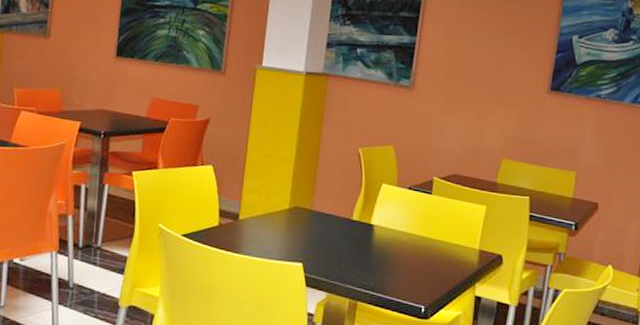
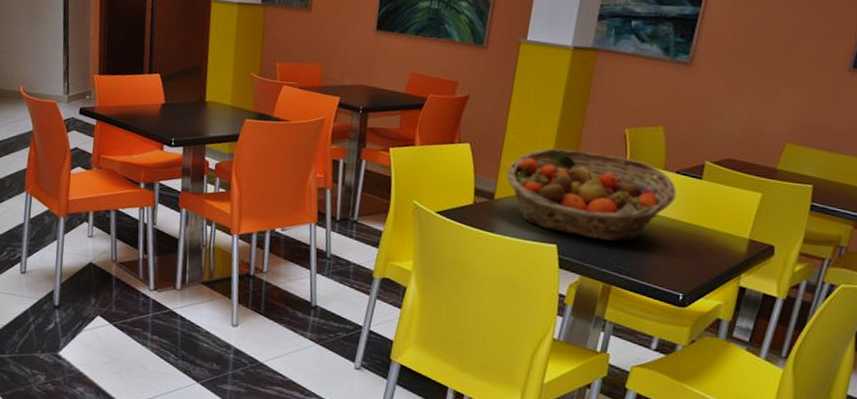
fruit basket: none [250,168,410,257] -> present [506,148,677,242]

